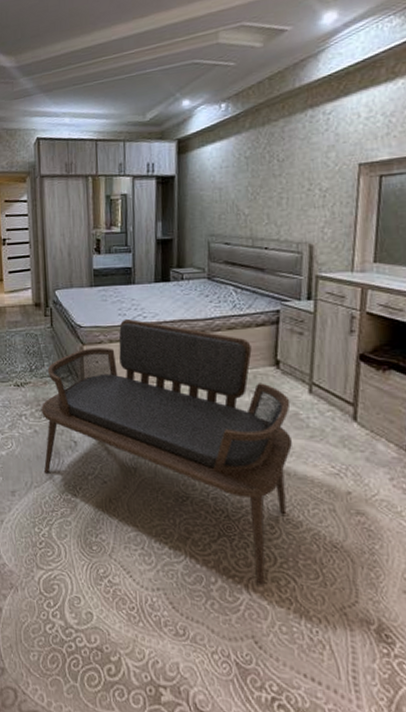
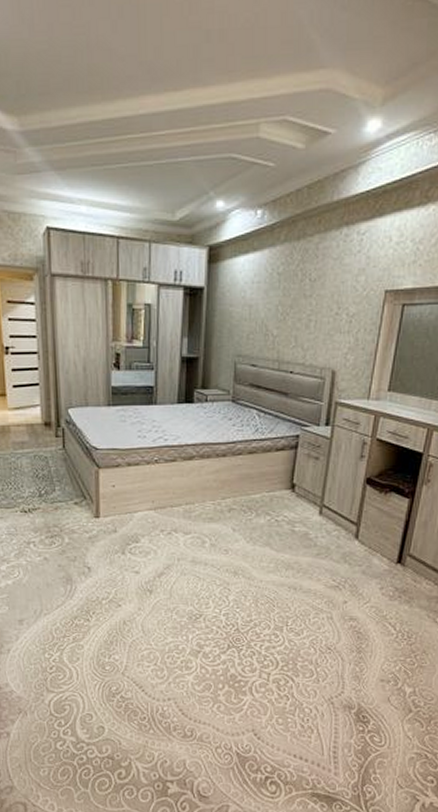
bench: present [41,318,292,583] -> none [52,441,302,685]

